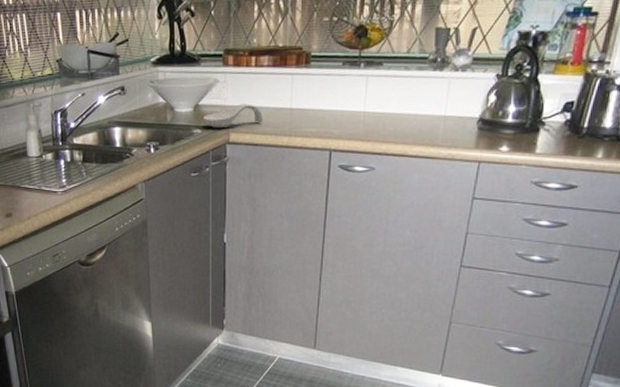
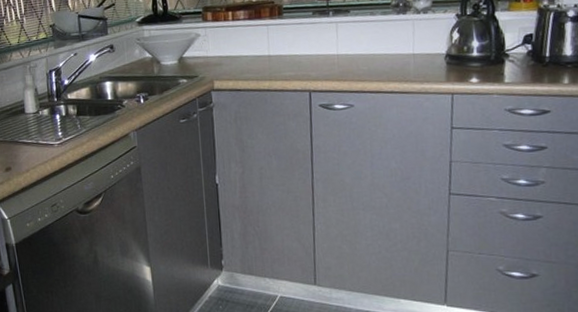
spoon rest: present [204,104,263,128] -> none [188,53,244,77]

